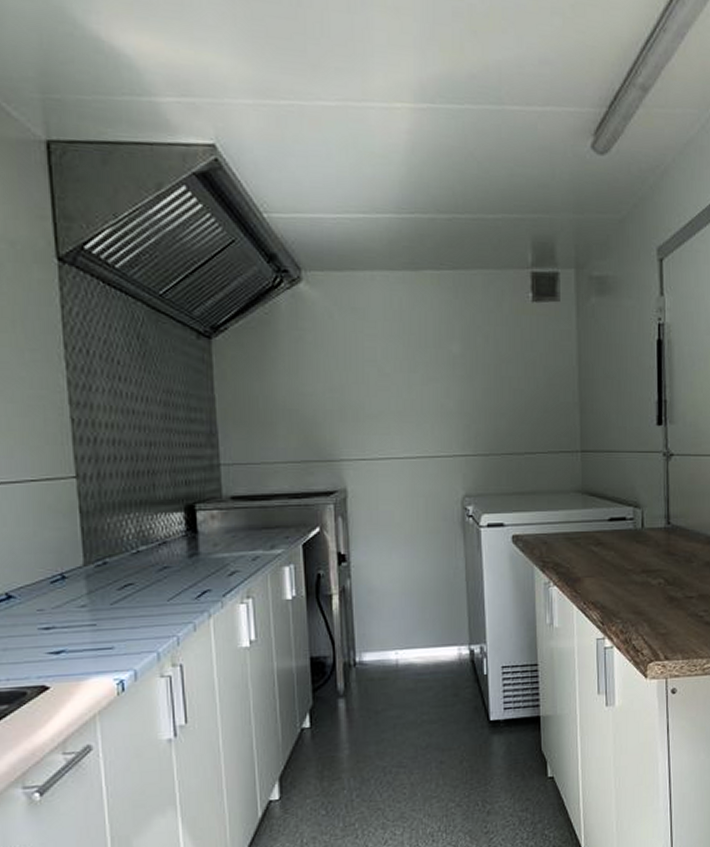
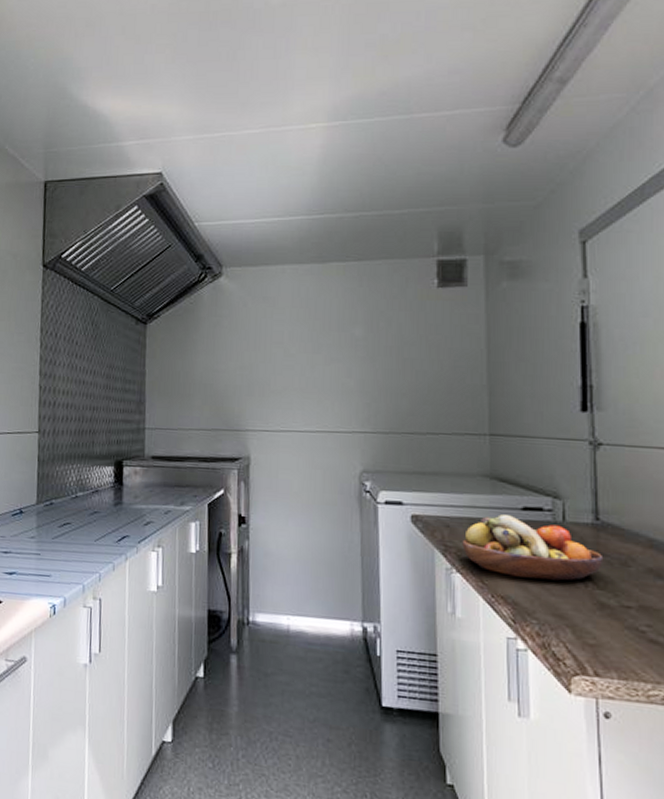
fruit bowl: none [558,527,673,583] -> present [462,514,604,581]

